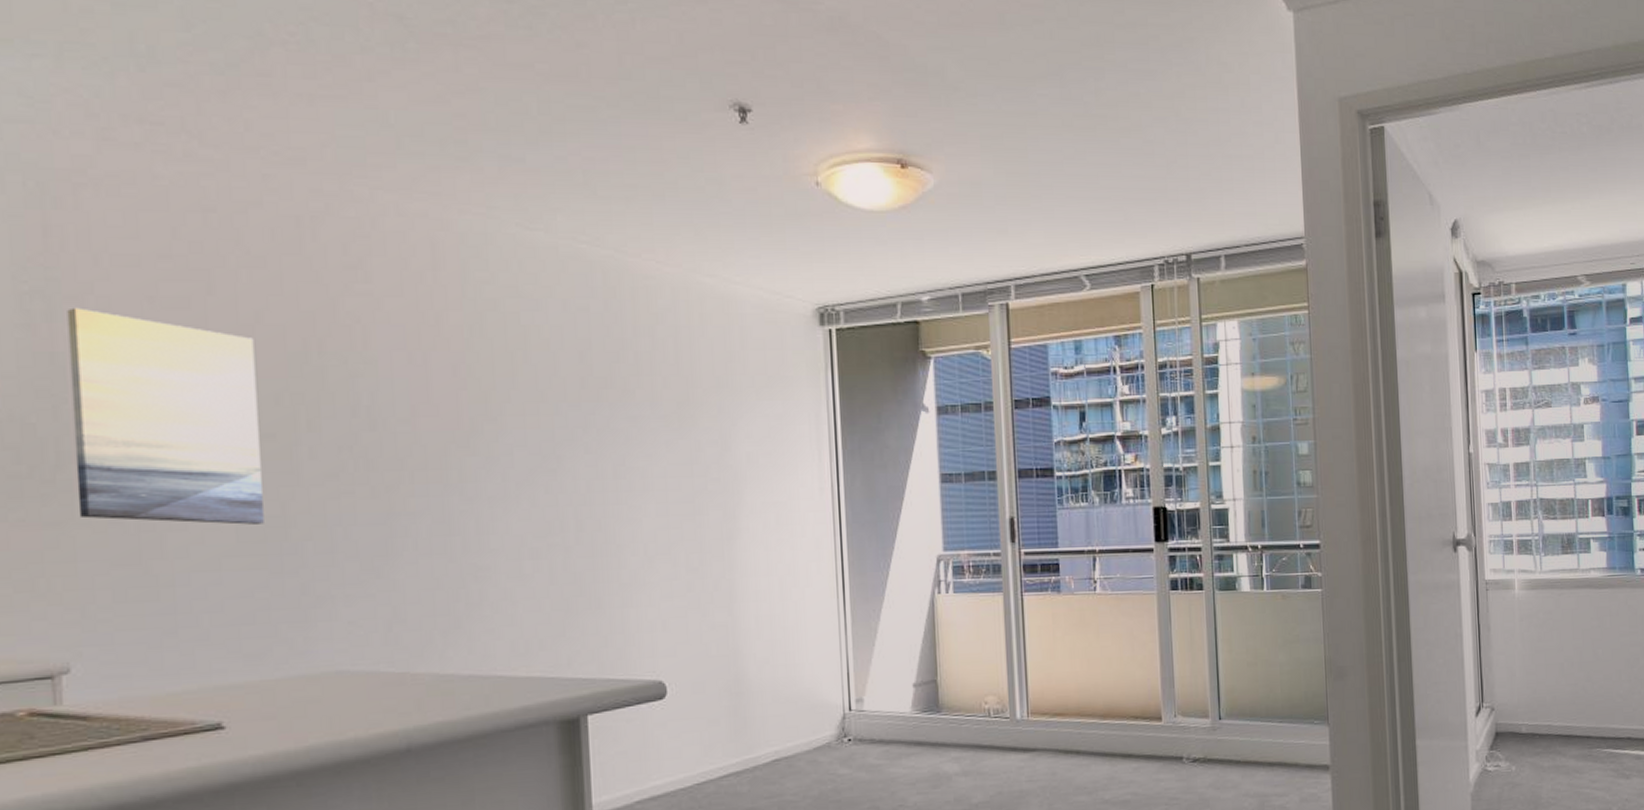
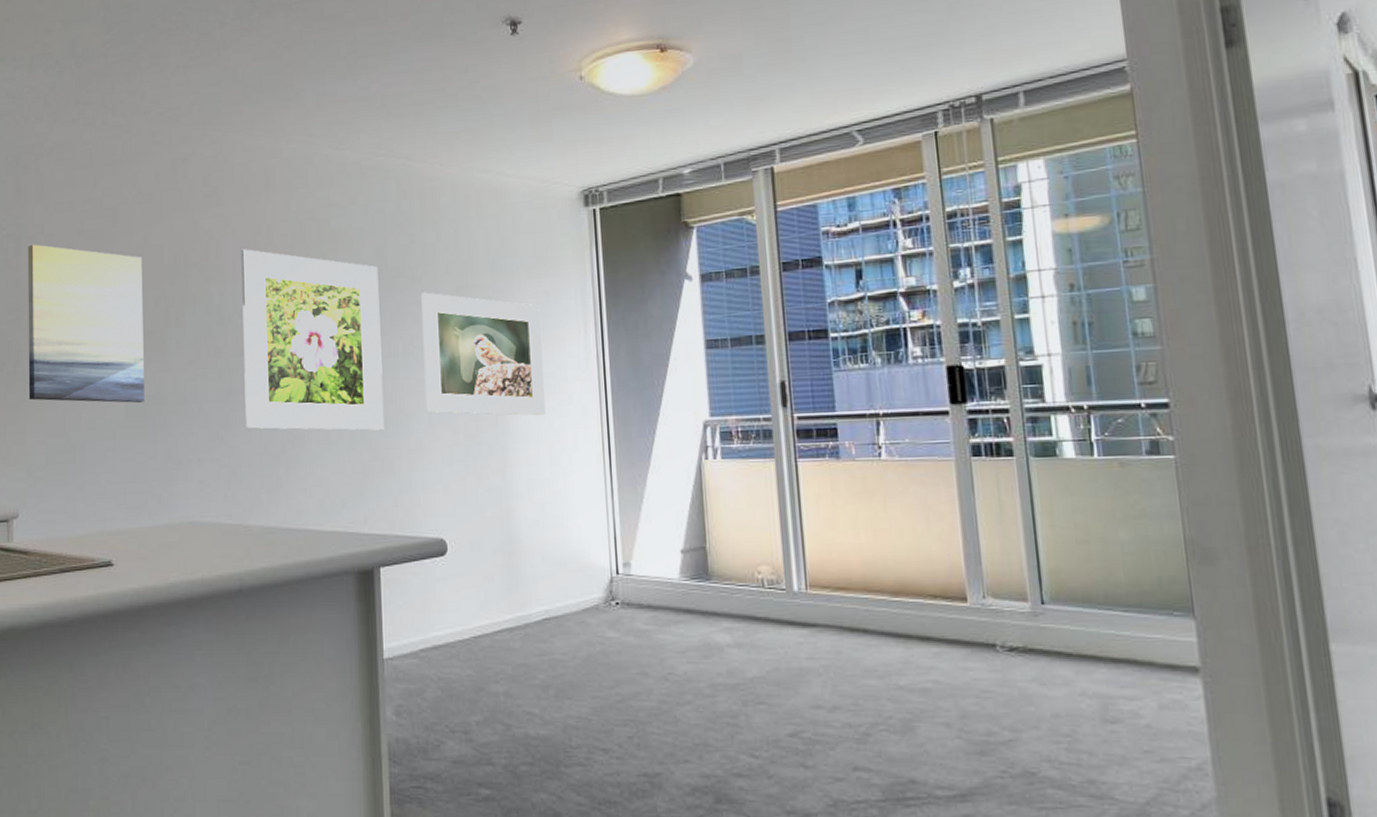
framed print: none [399,339,591,562] -> present [241,249,385,431]
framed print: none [634,407,777,547] -> present [421,292,546,416]

